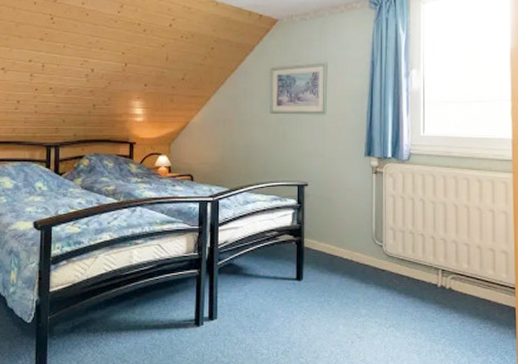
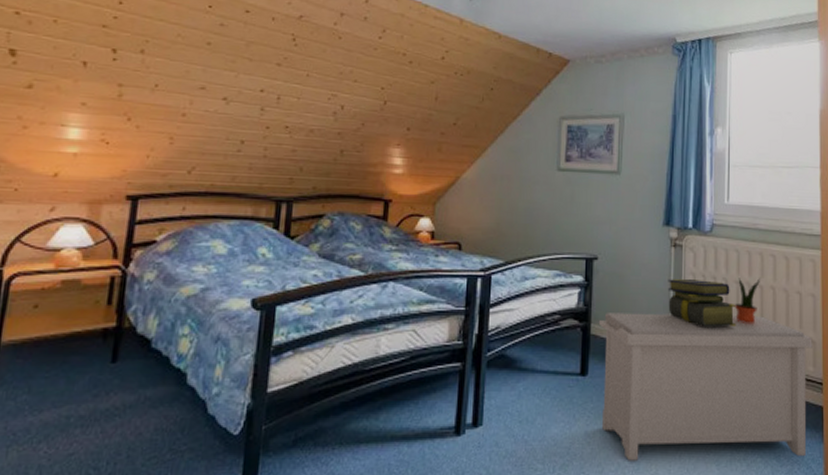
bench: none [310,229,505,349] -> present [598,313,812,461]
stack of books: none [370,200,434,241] -> present [667,278,737,327]
potted plant: none [431,197,456,238] -> present [734,277,761,325]

